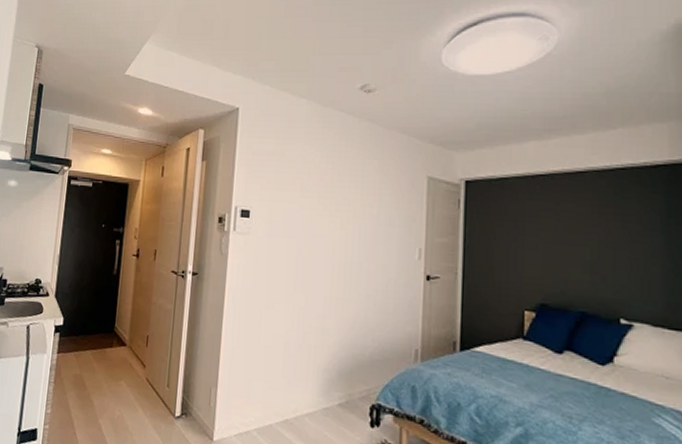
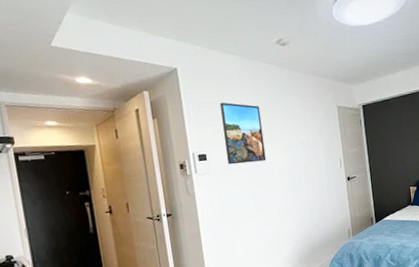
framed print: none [273,152,324,232] -> present [219,102,266,165]

